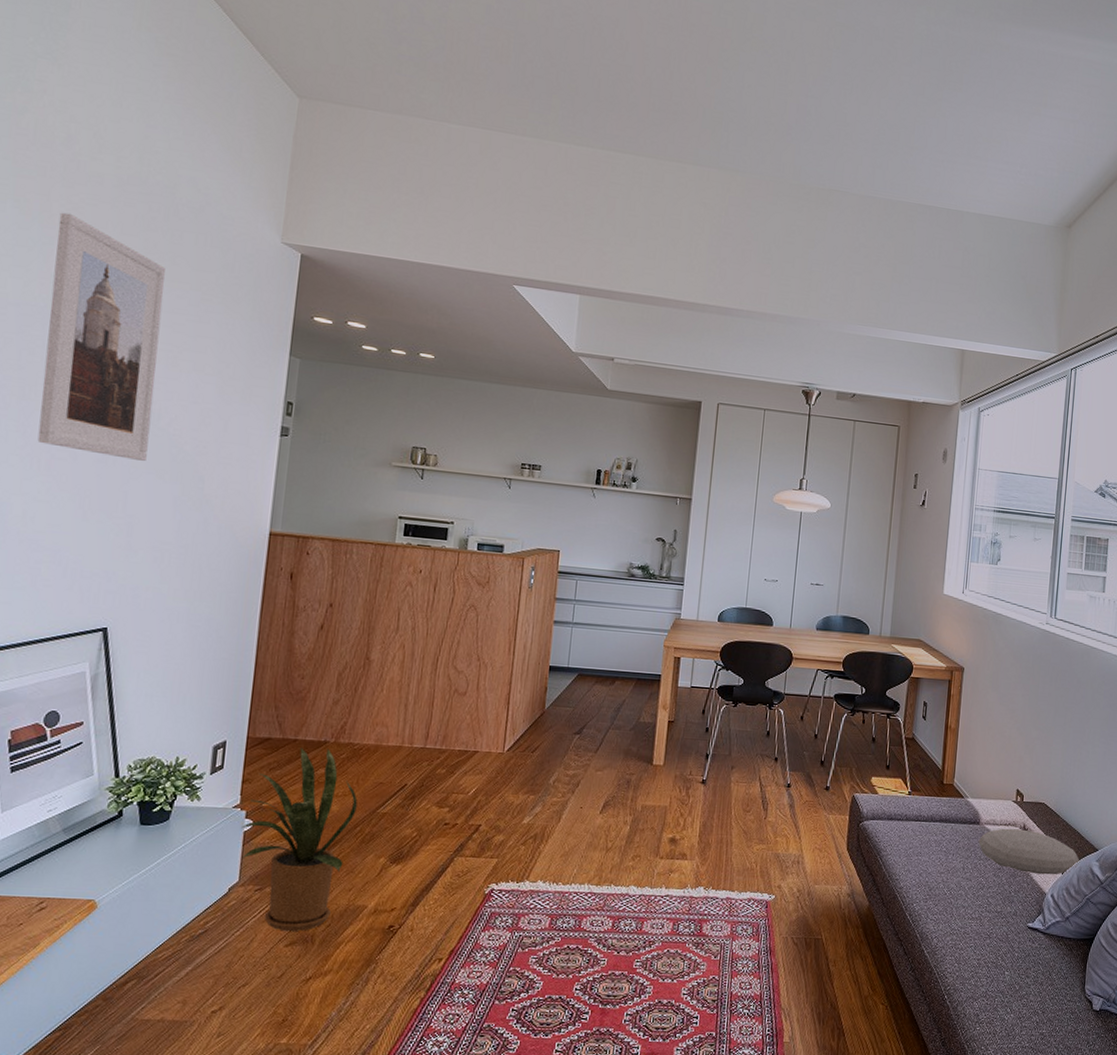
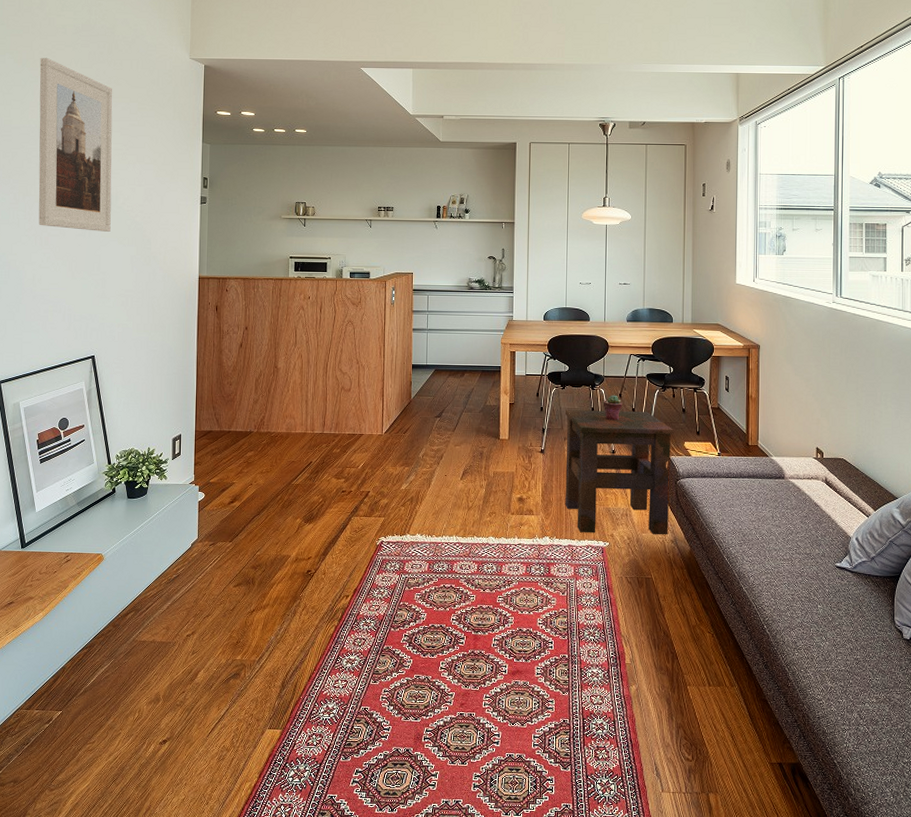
house plant: present [241,748,358,932] -> none [197,436,277,576]
side table: none [726,732,861,888] -> present [564,410,674,535]
potted succulent: none [780,717,804,748] -> present [603,395,622,421]
cushion: present [978,828,1080,875] -> none [784,481,881,521]

